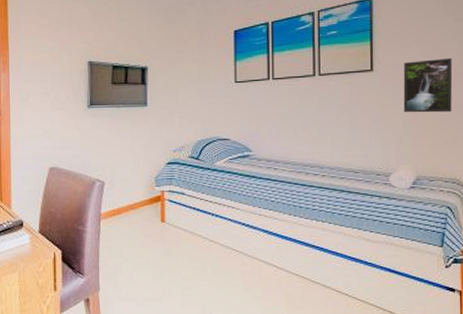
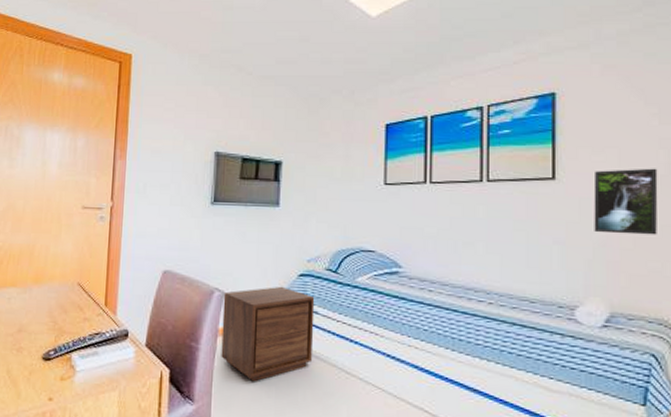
nightstand: none [104,173,182,255] -> present [221,286,315,382]

